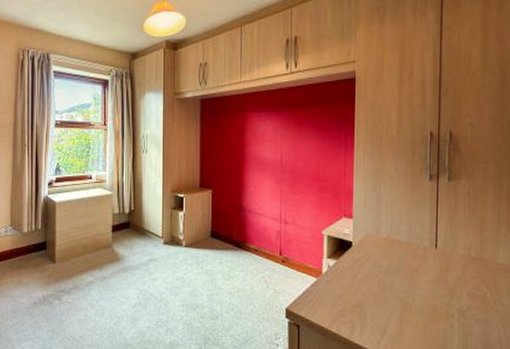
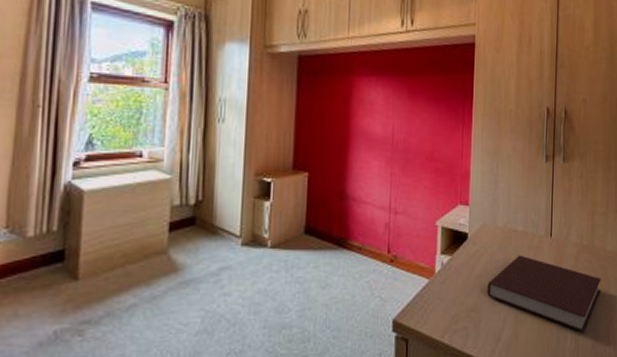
notebook: none [372,262,492,335] -> present [487,255,601,332]

